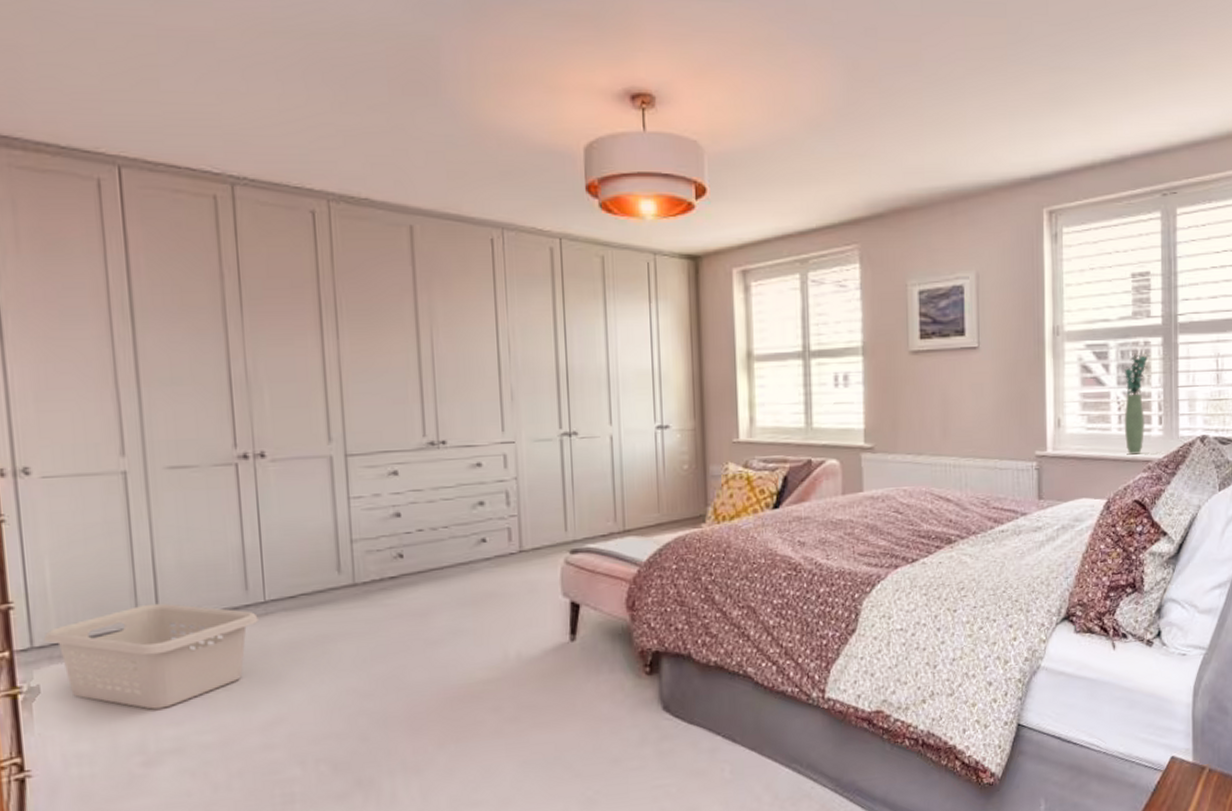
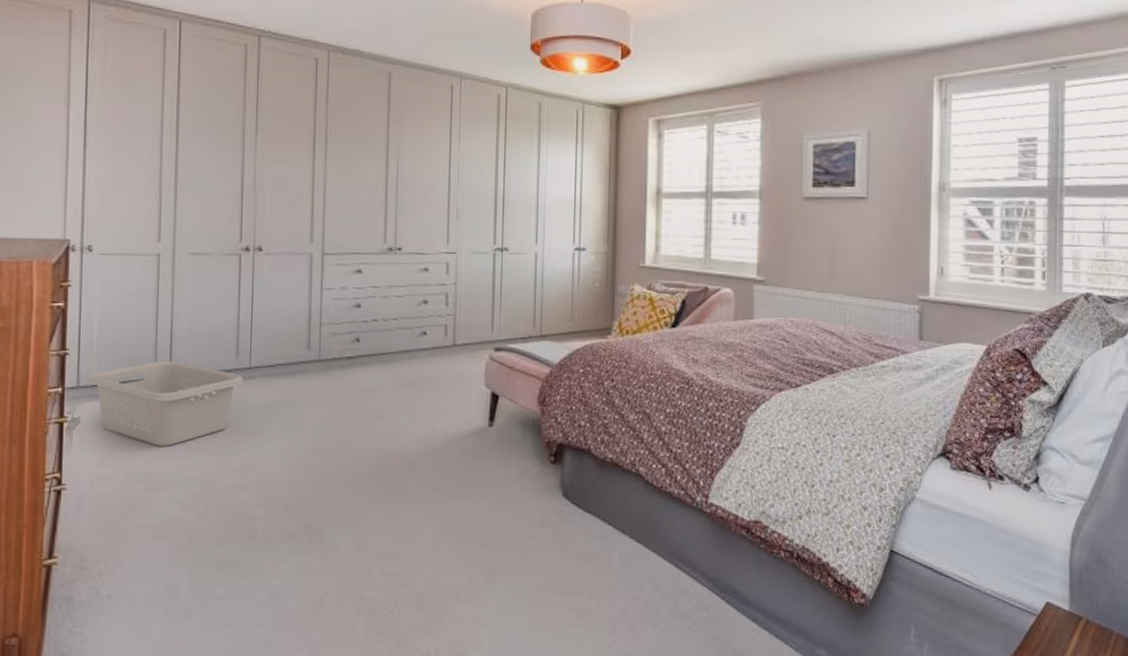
vase: present [1124,351,1148,455] -> none [1006,210,1032,306]

